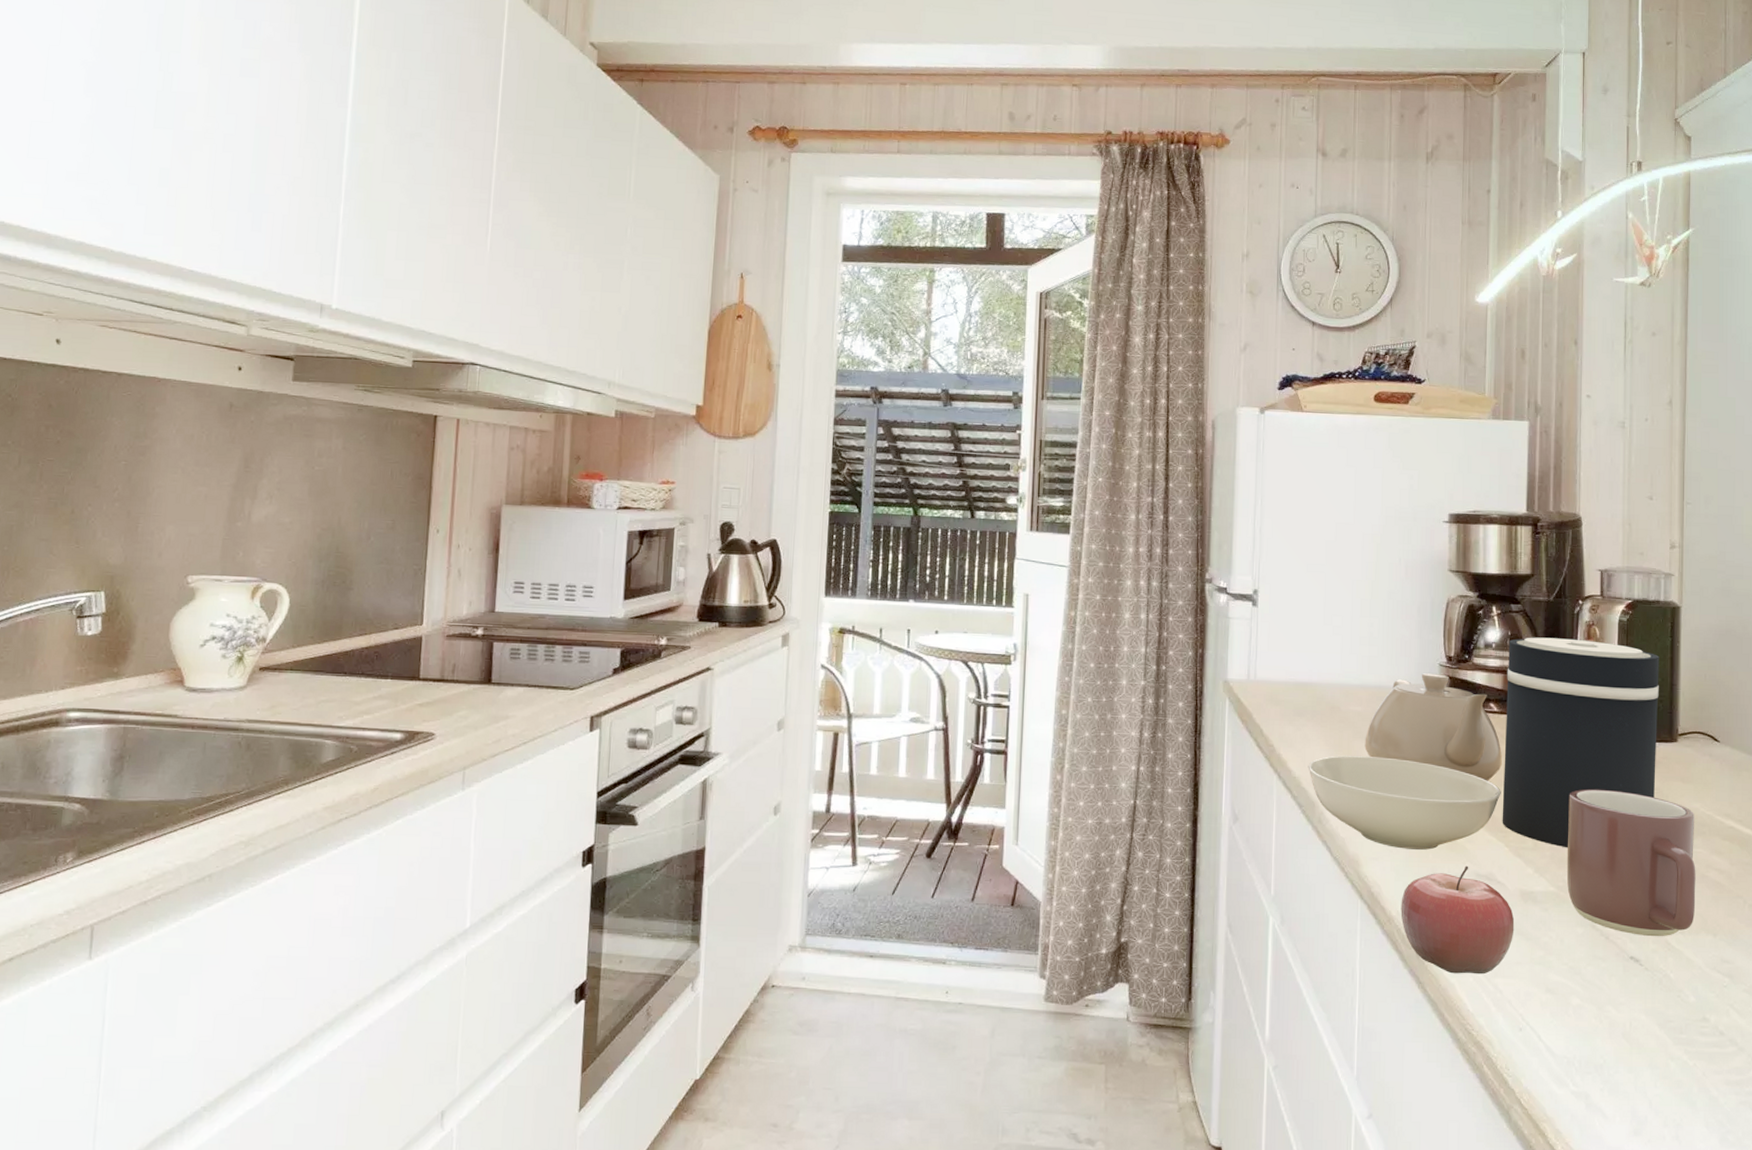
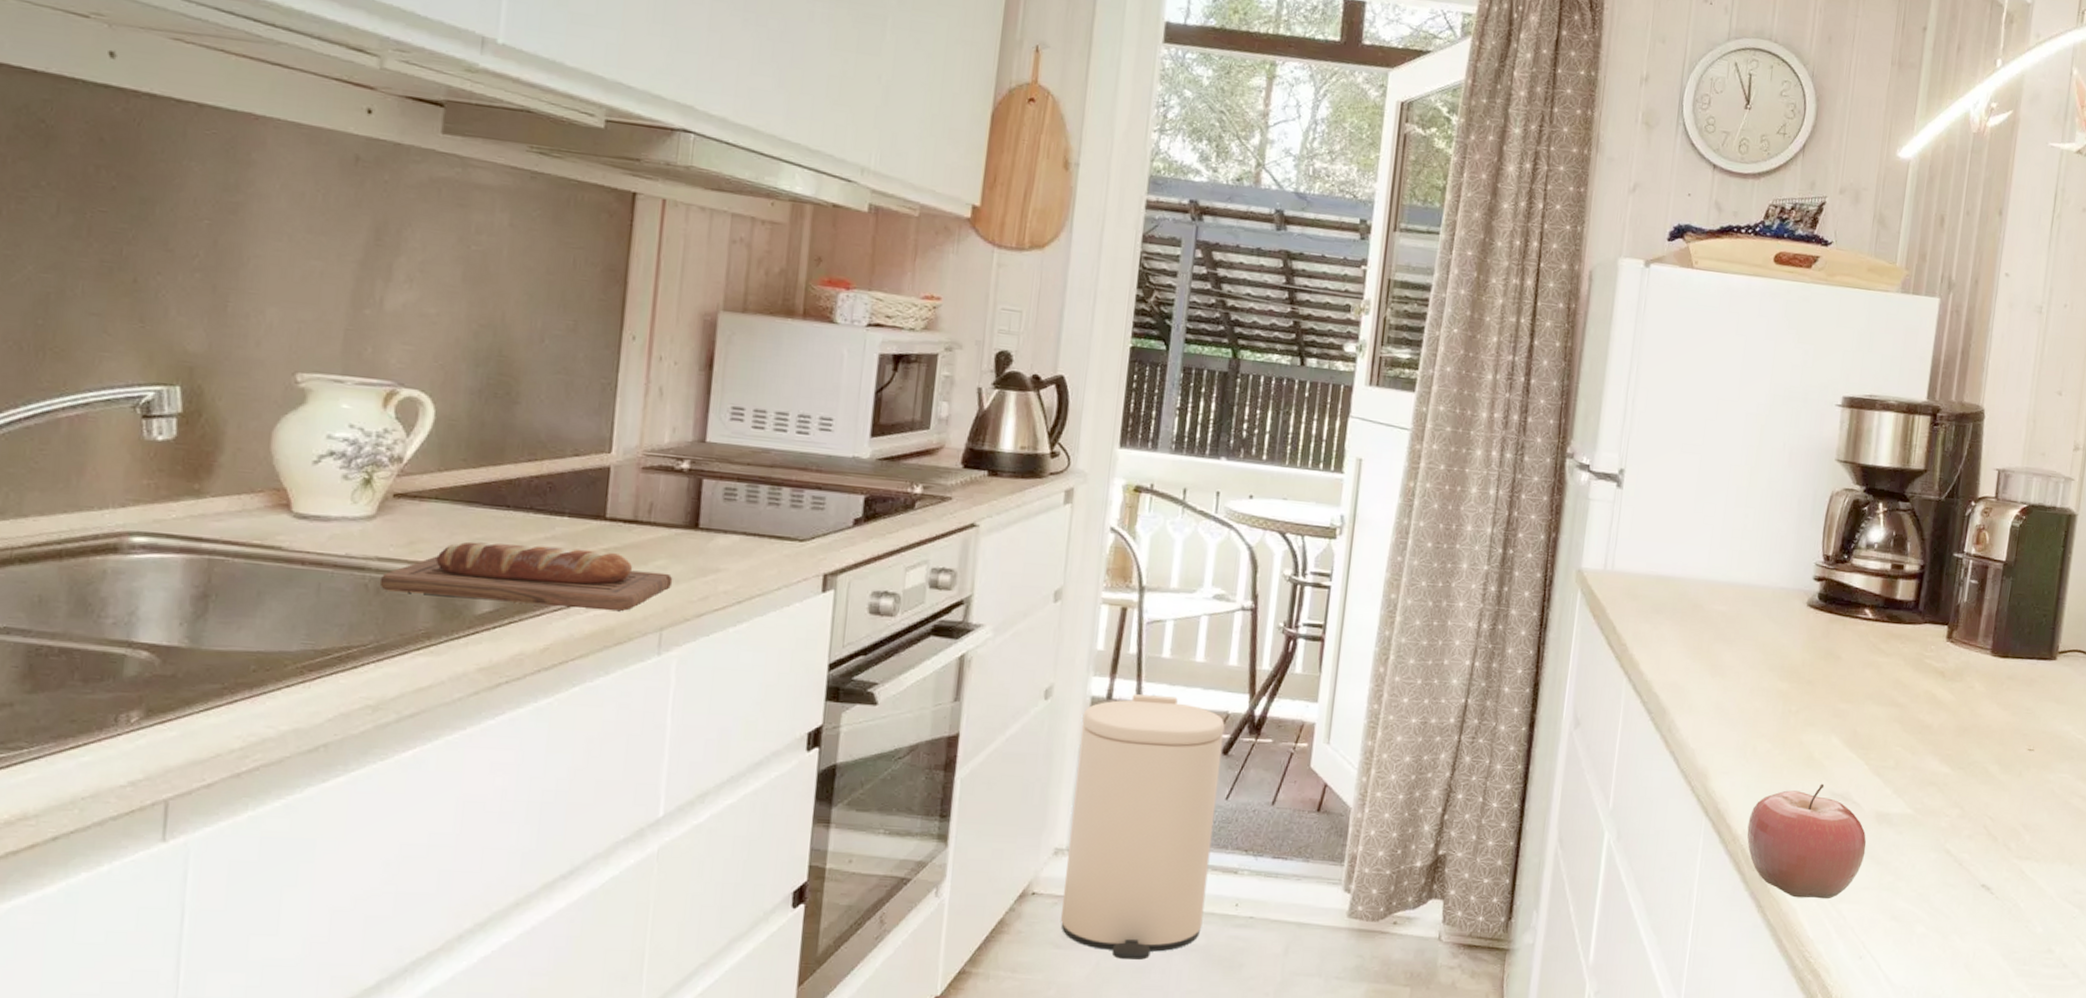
bread loaf: none [249,703,473,754] -> present [379,541,673,611]
pedal bin: none [797,807,927,1044] -> present [1061,694,1225,960]
bowl: present [1308,755,1501,850] -> none [1661,659,1867,765]
teapot: present [1365,672,1503,781] -> none [1726,571,1873,694]
cylinder: present [1502,637,1659,848] -> none [1864,539,2049,769]
mug: present [1566,788,1696,937] -> none [1925,706,2065,865]

